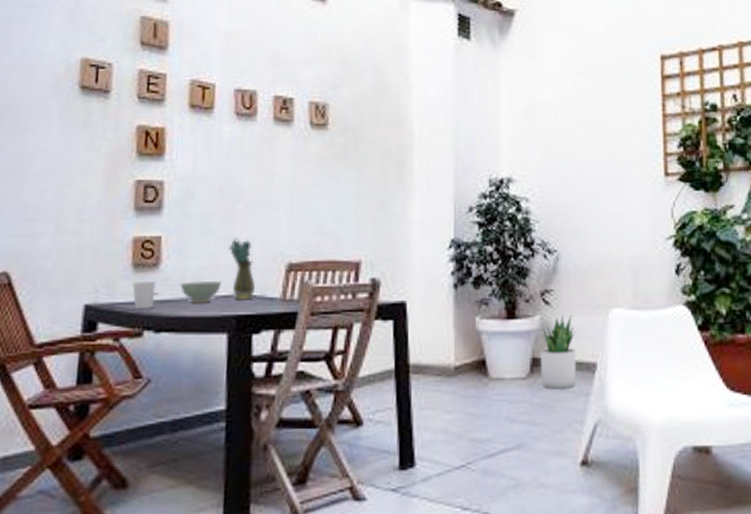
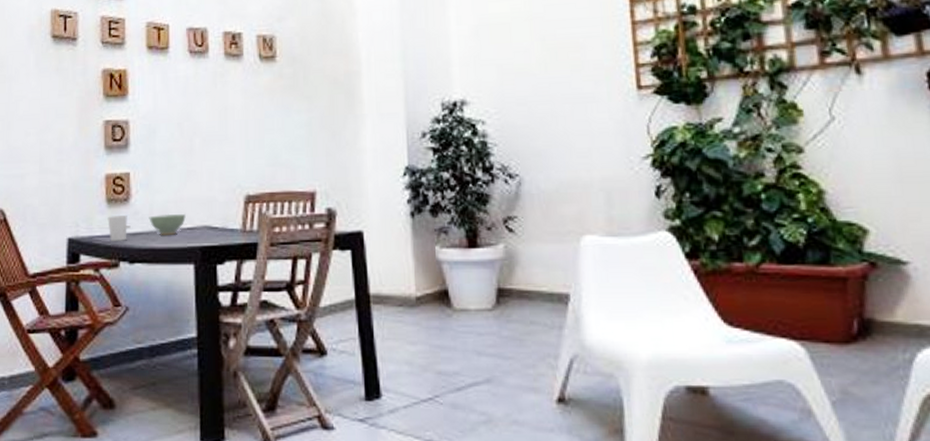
vase: present [229,236,256,301] -> none [190,171,218,233]
planter: present [540,314,577,390] -> none [505,242,547,322]

